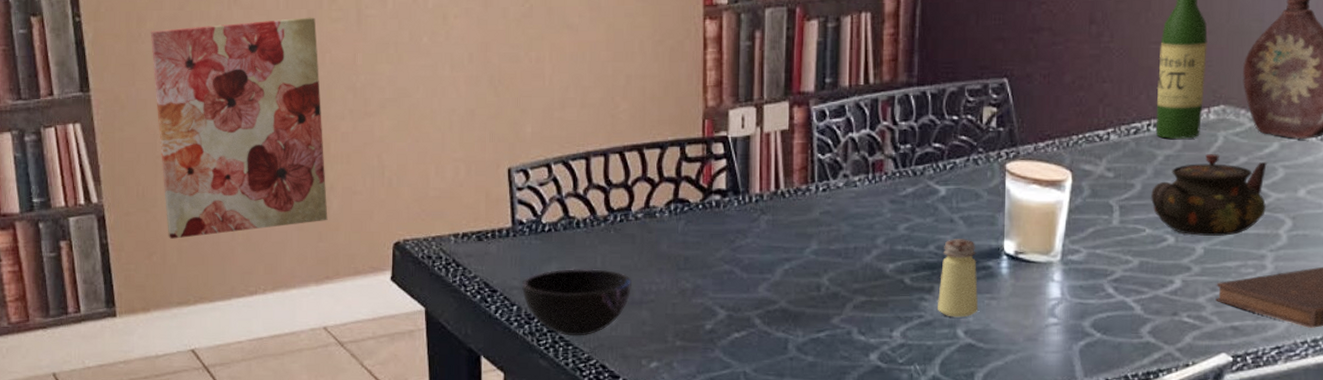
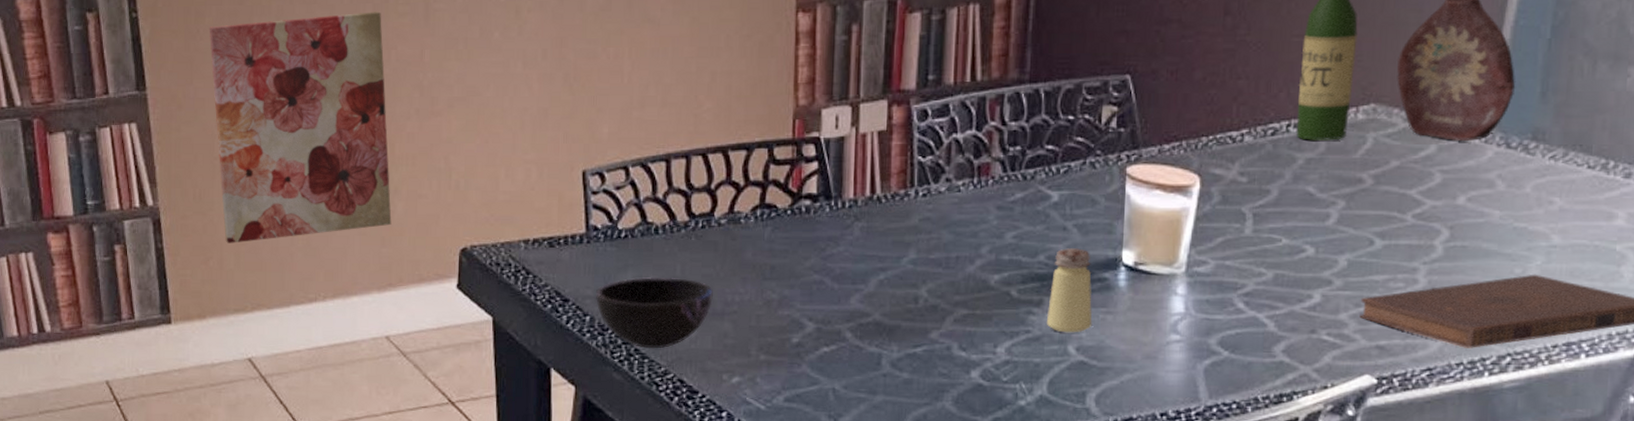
teapot: present [1151,153,1268,236] -> none [1289,156,1424,247]

